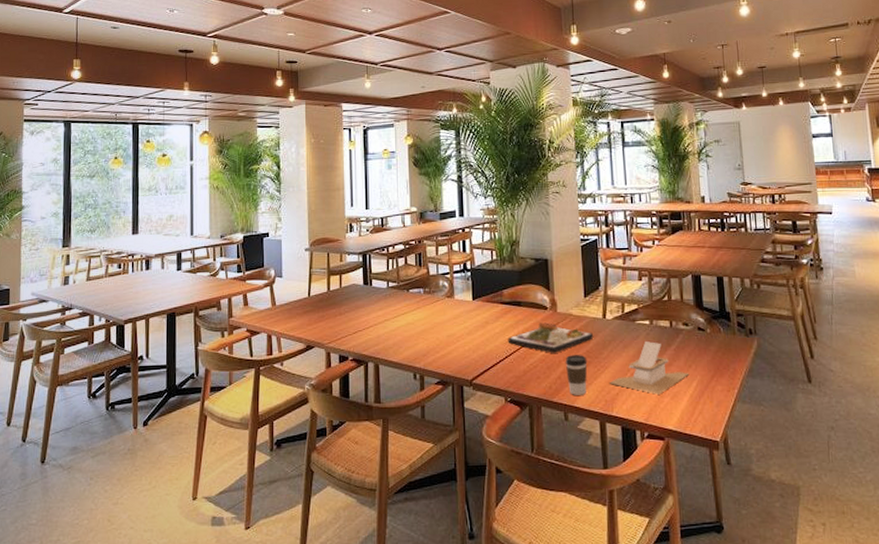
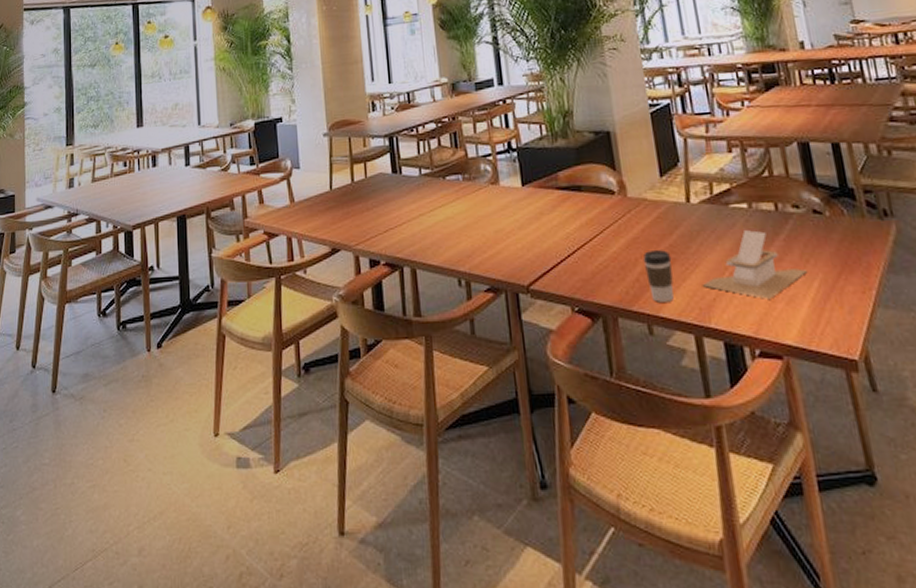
dinner plate: present [507,322,594,353] -> none [568,210,677,249]

